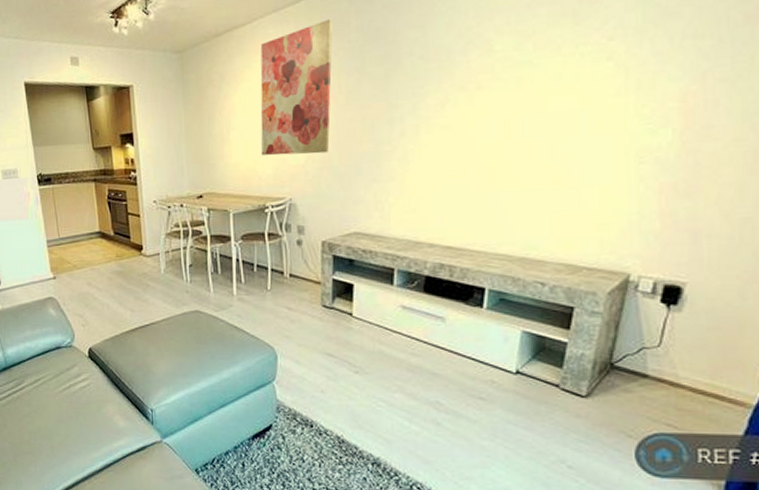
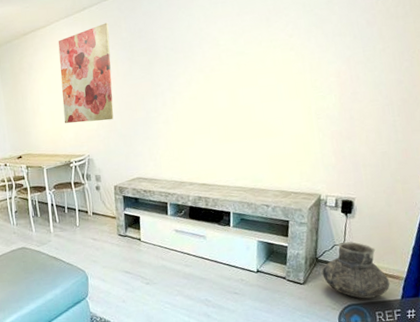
vase: none [618,346,728,429] -> present [322,242,390,299]

